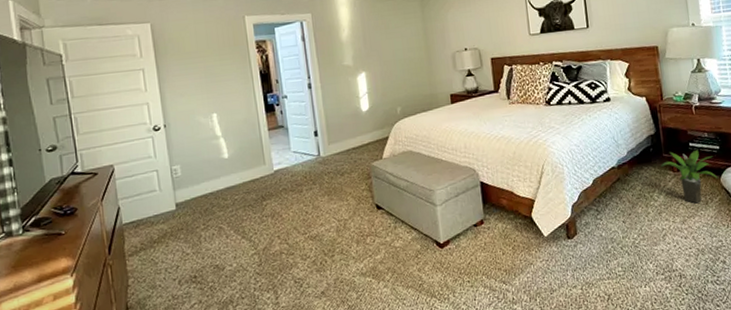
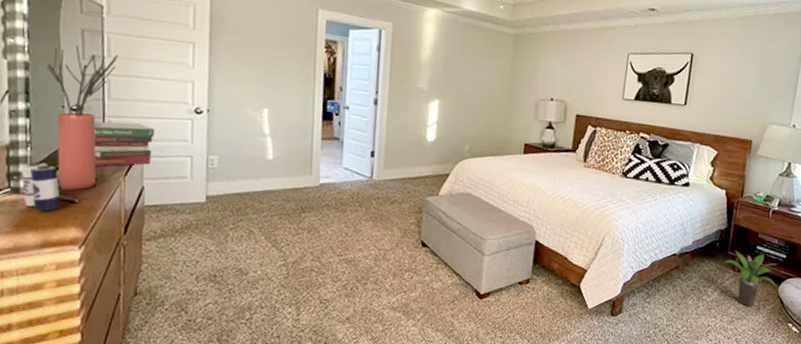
candle: none [11,203,70,249] -> present [21,162,83,213]
vase: none [21,93,81,225] -> present [46,45,119,191]
books: none [69,150,123,197] -> present [93,121,155,167]

